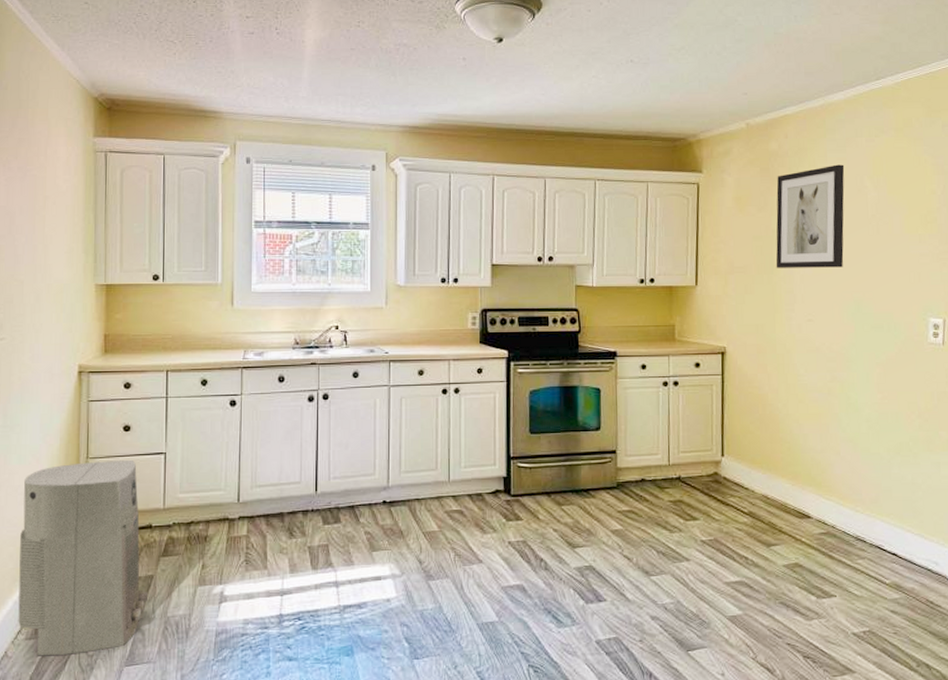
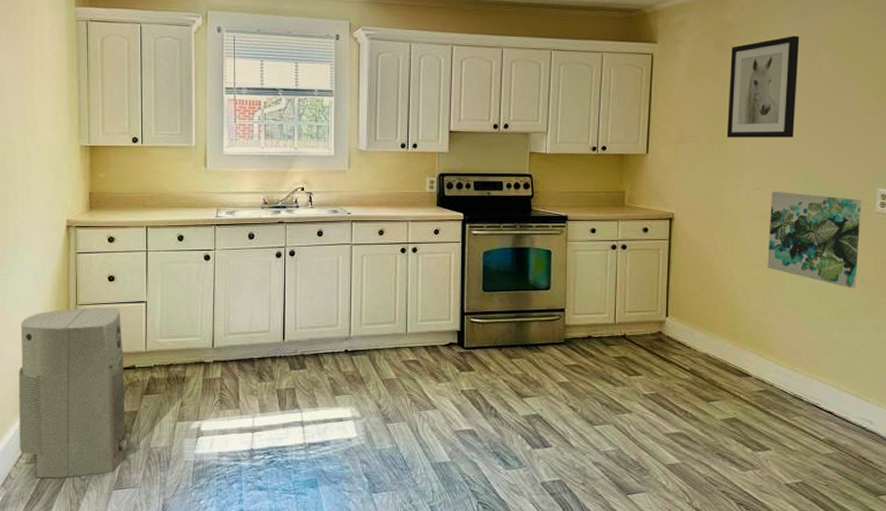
wall art: none [823,323,915,422] -> present [767,192,861,288]

